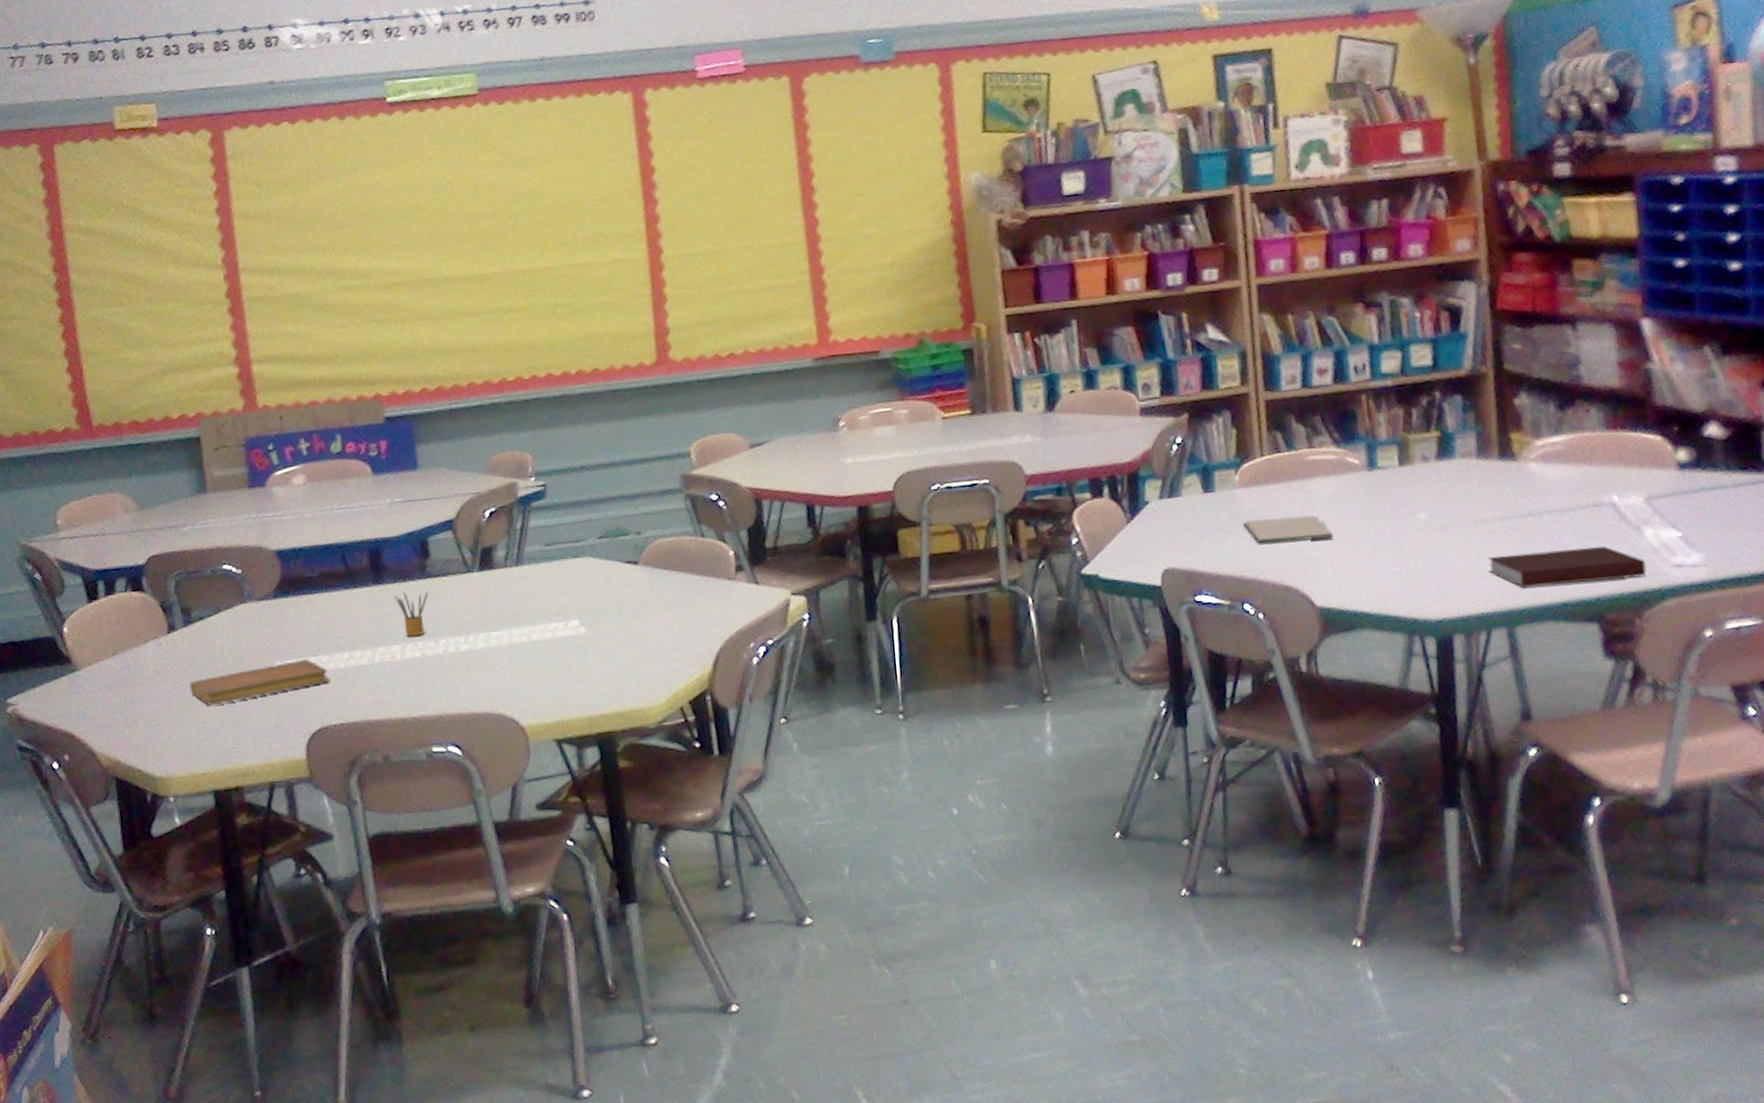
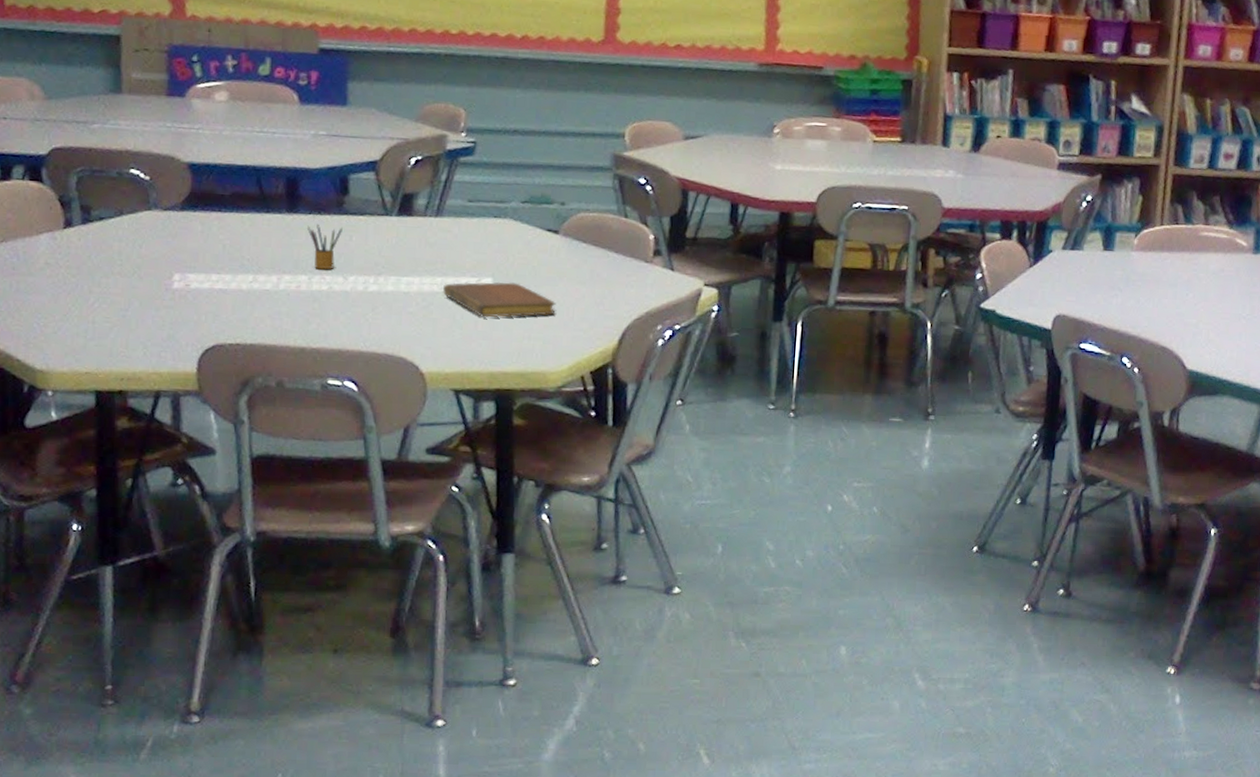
notebook: present [189,658,329,706] -> none [81,274,229,307]
notebook: none [532,621,646,661] -> present [443,281,556,318]
hardback book: present [1243,515,1333,544] -> none [1134,282,1213,310]

